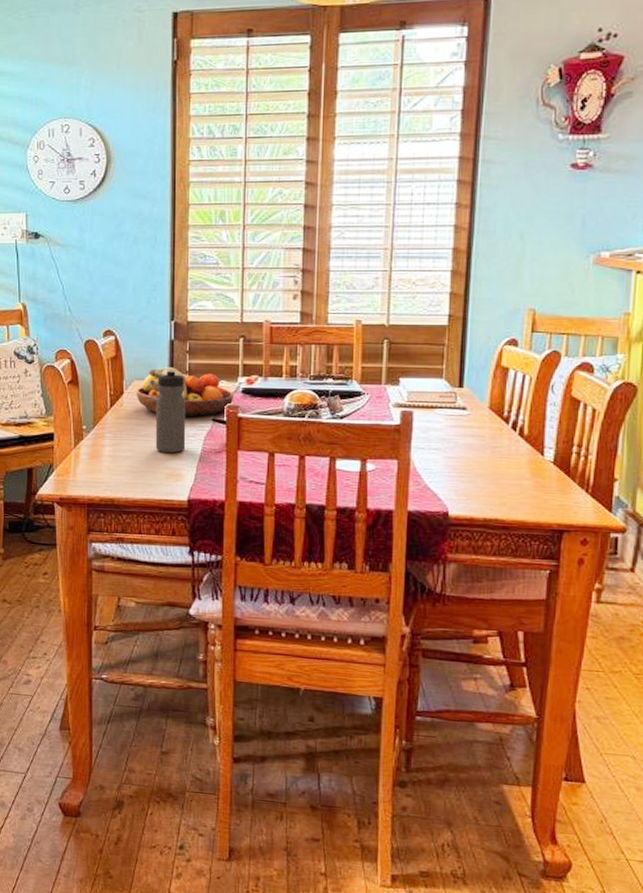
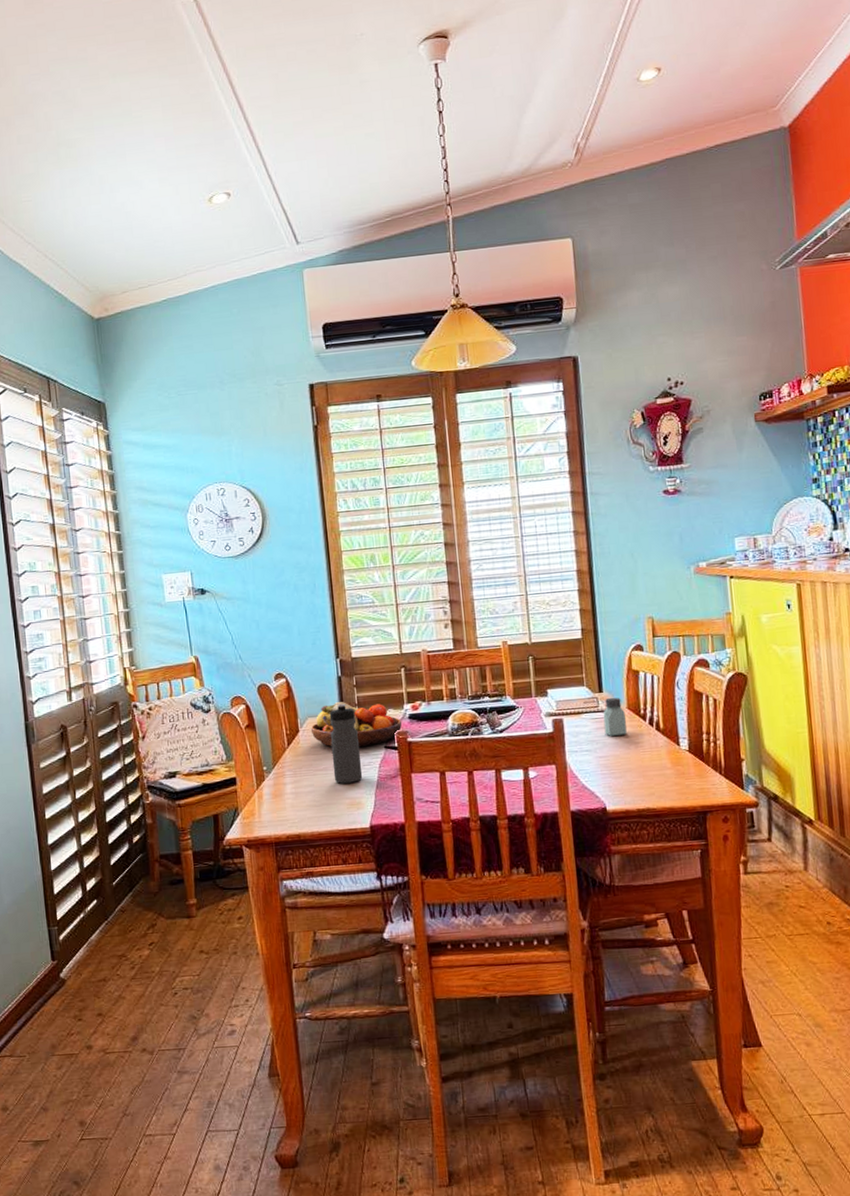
saltshaker: none [459,394,485,437] -> present [603,697,627,736]

